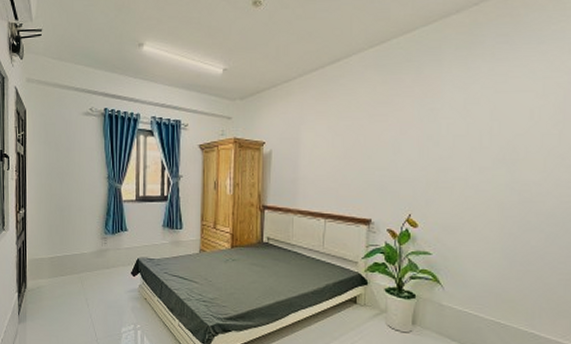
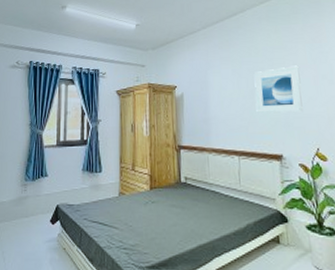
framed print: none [349,123,404,176] -> present [254,65,303,114]

